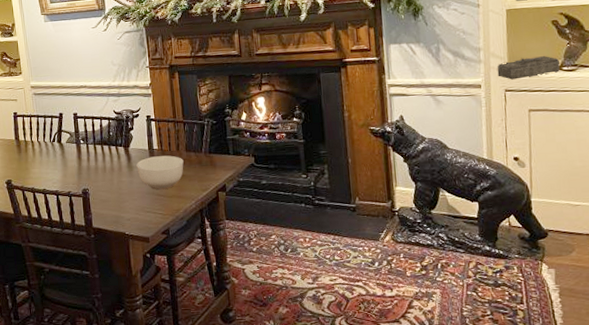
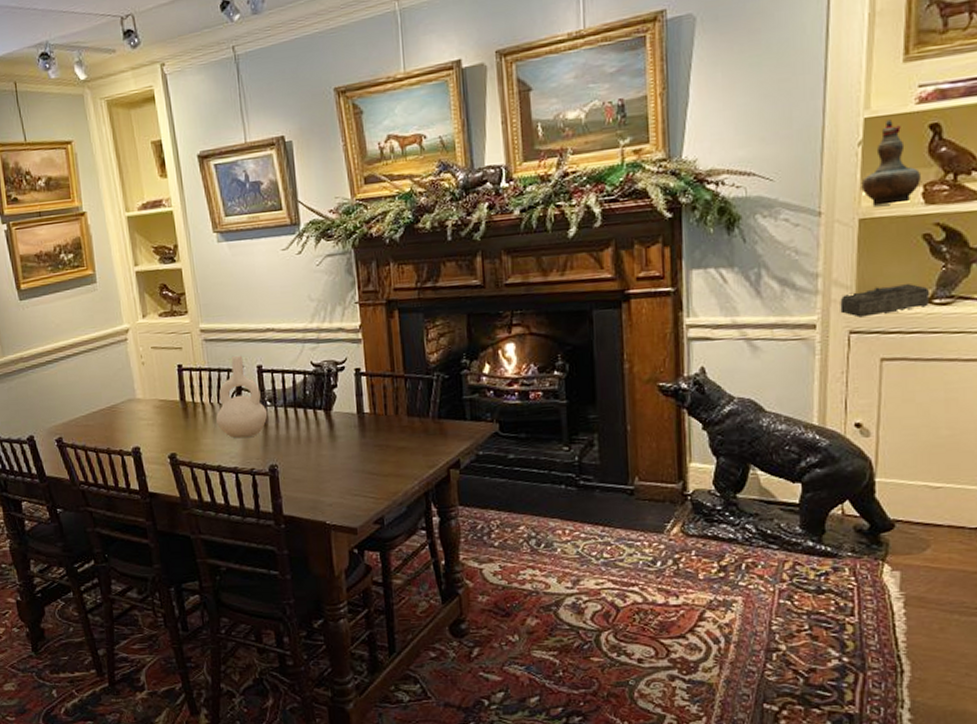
decorative vase: none [42,105,82,169] -> present [216,355,268,439]
bowl: present [136,155,184,190] -> none [341,421,405,467]

